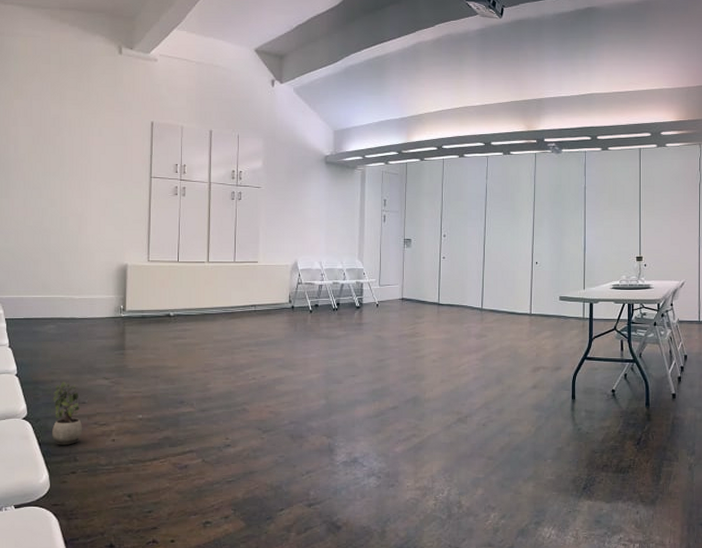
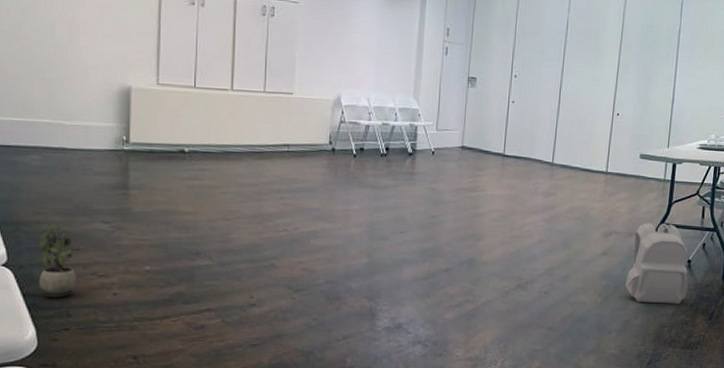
backpack: none [556,356,615,431] -> present [625,222,689,304]

